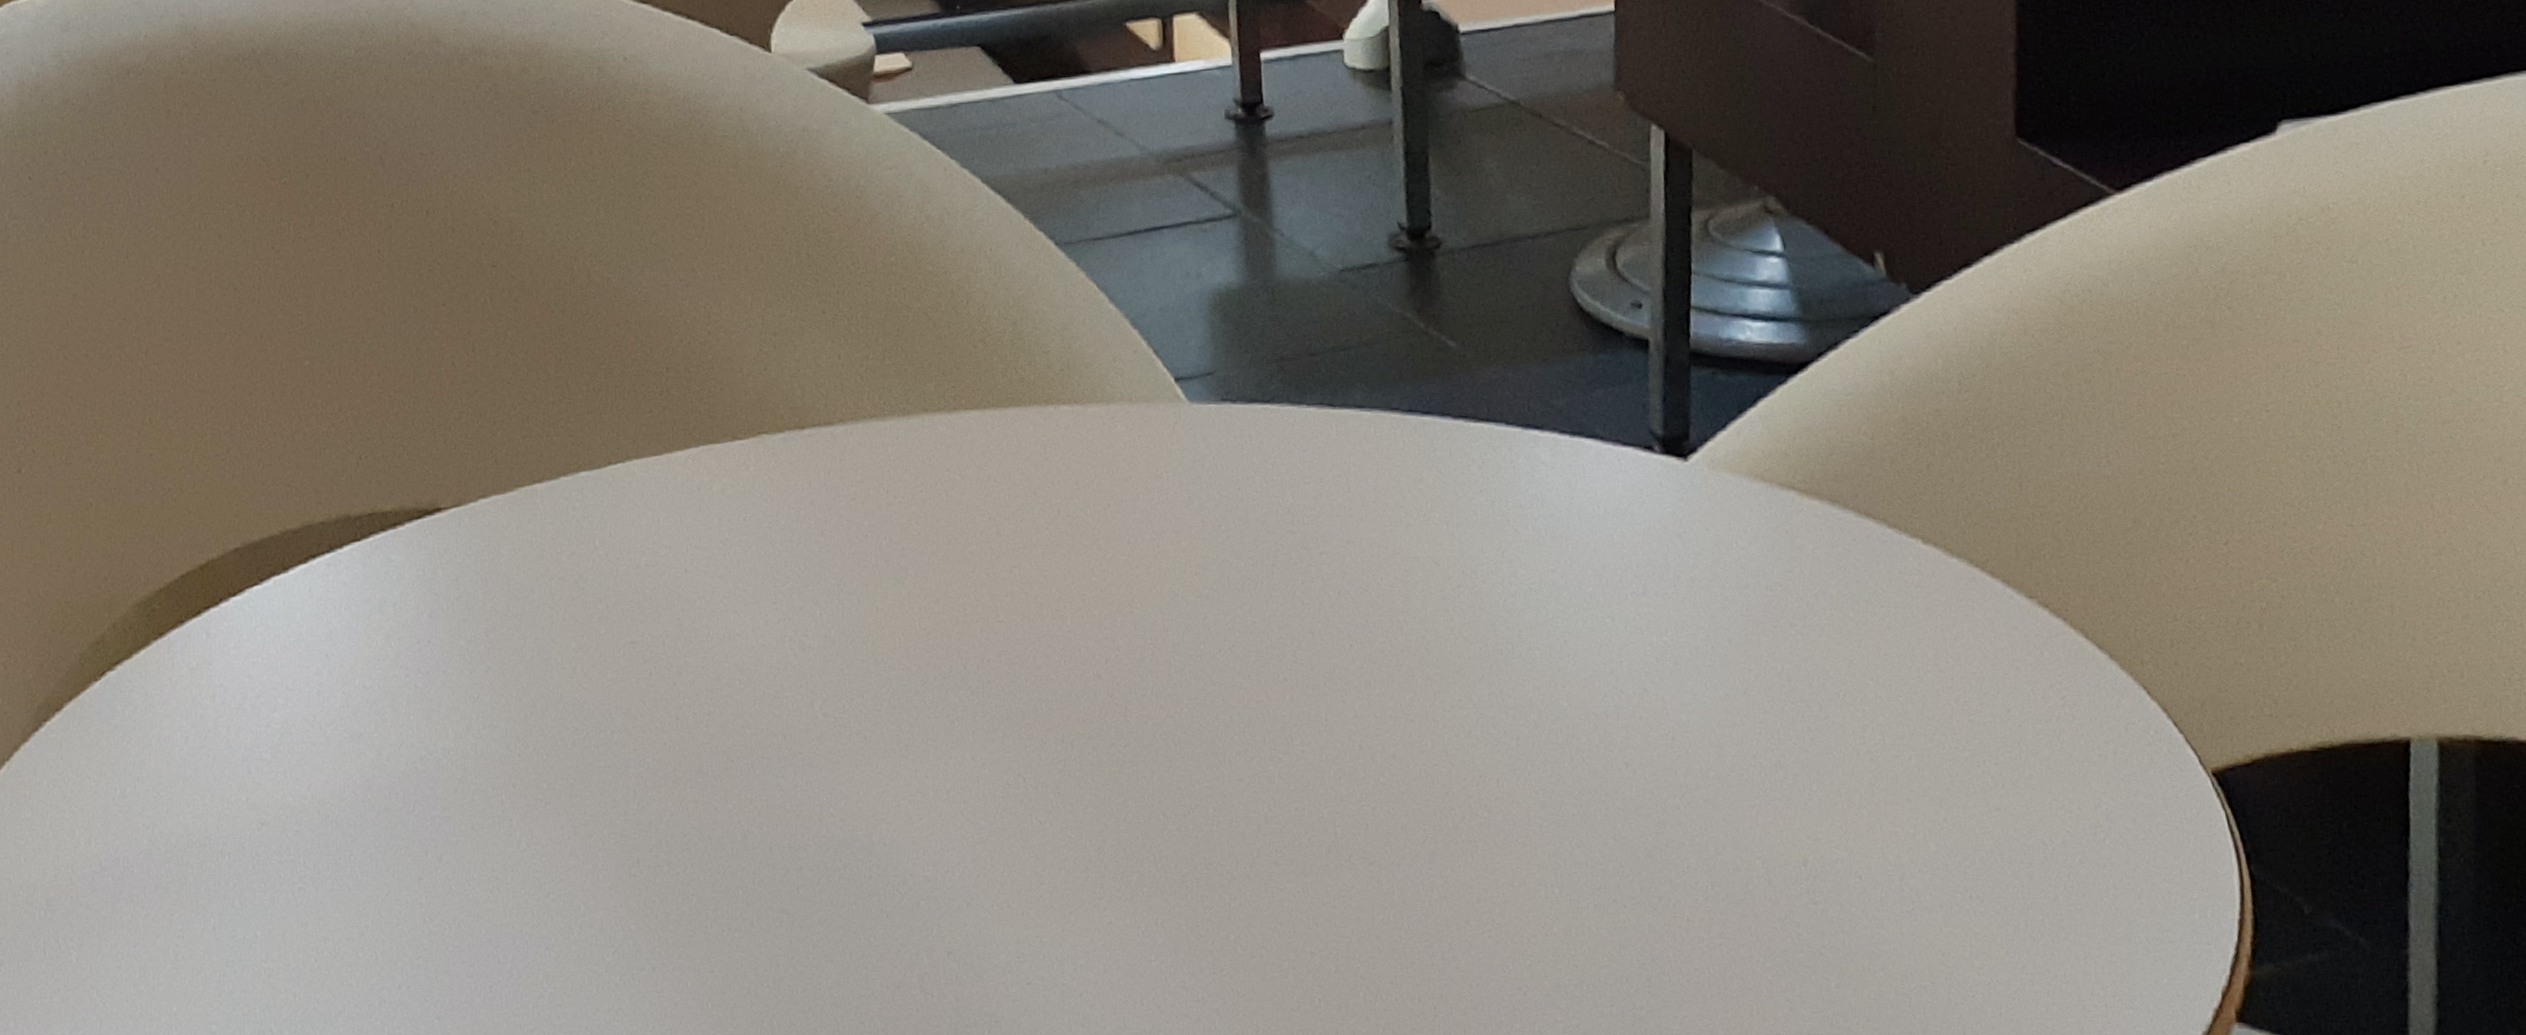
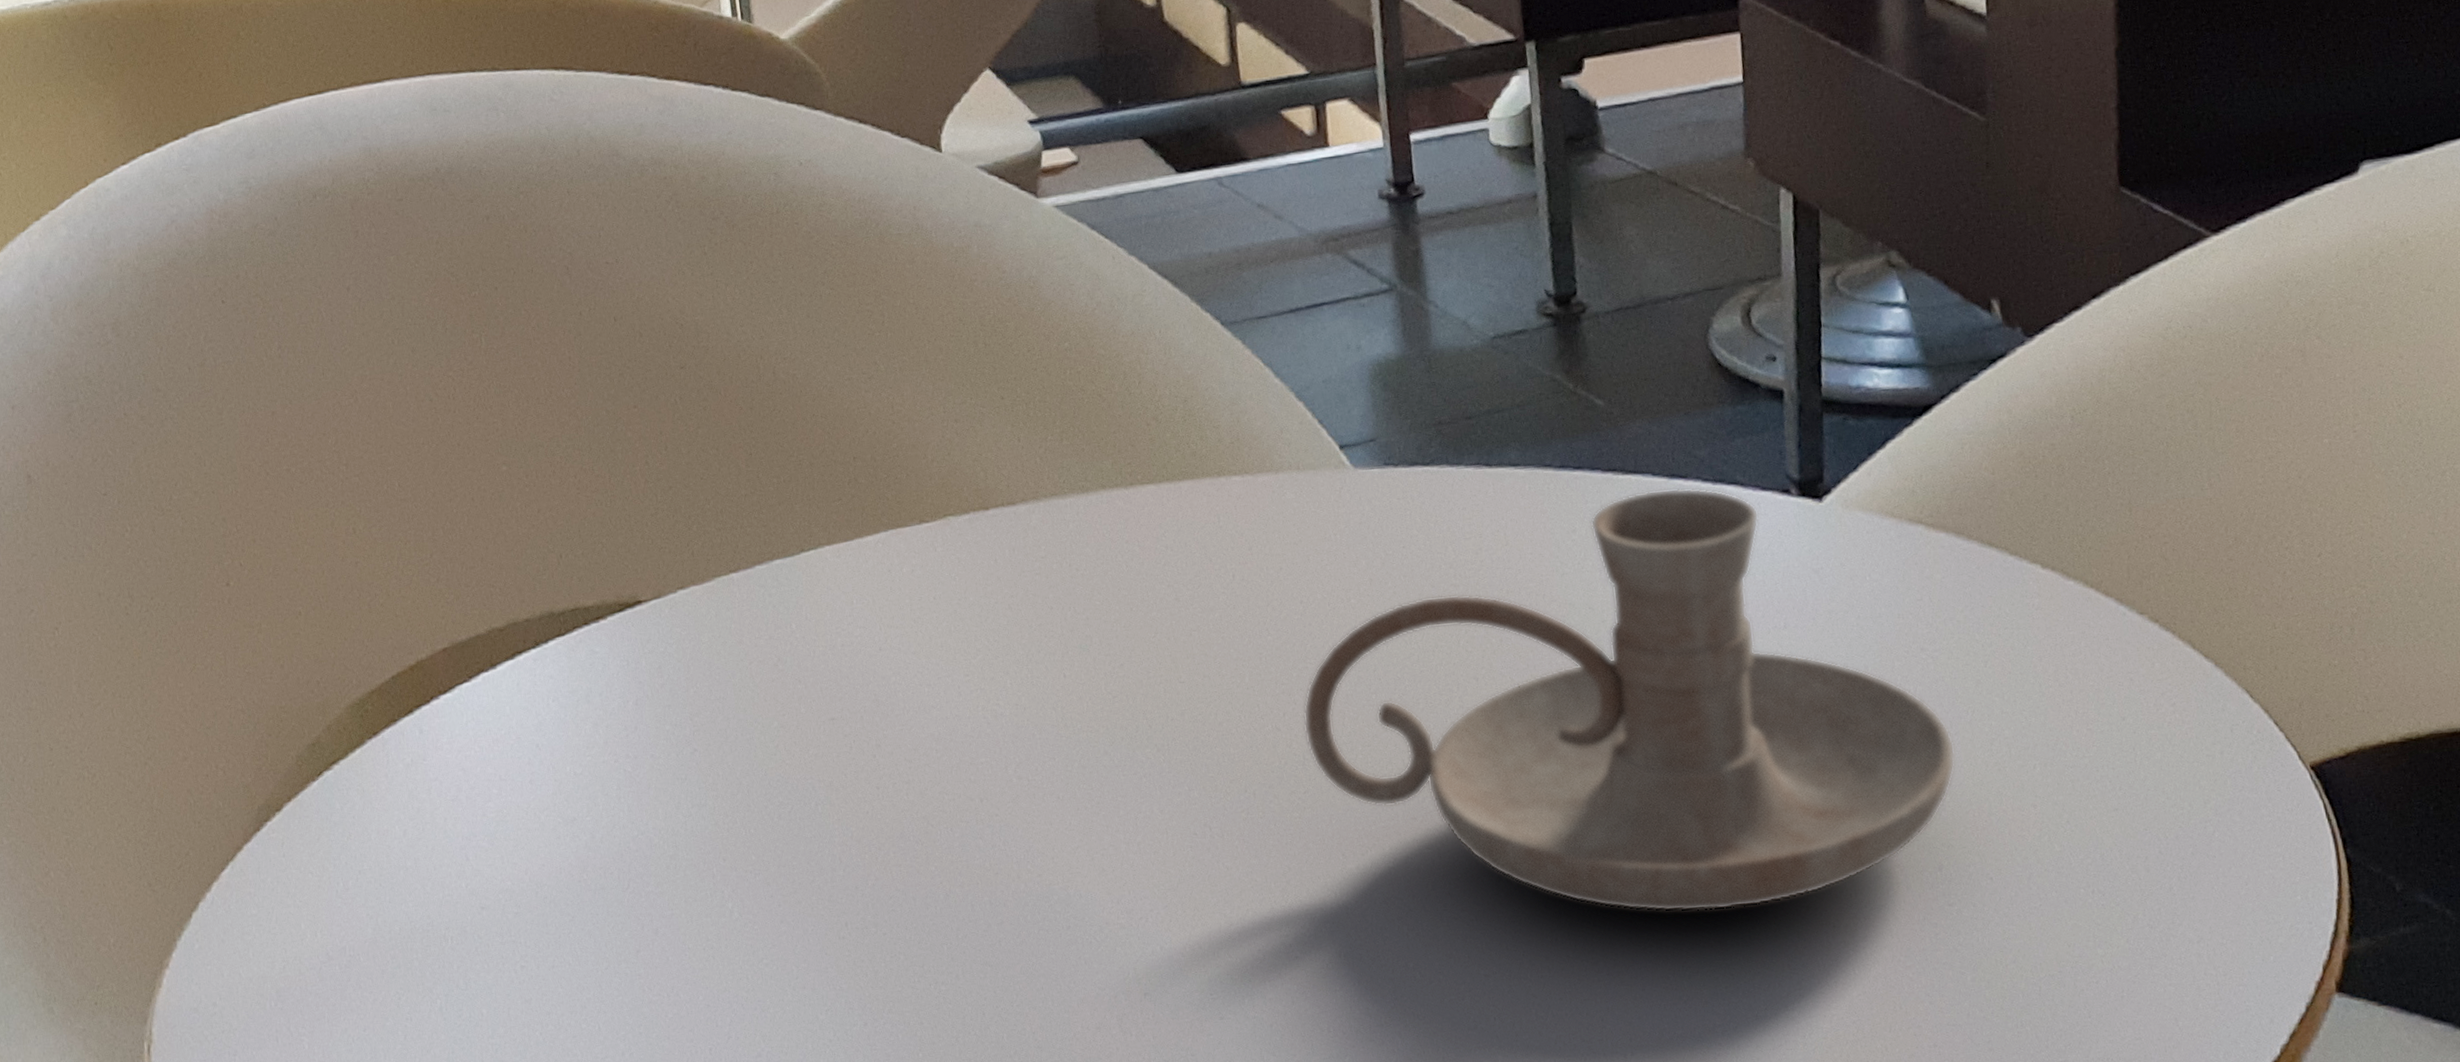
candle holder: none [1126,439,1825,896] -> present [1303,488,1956,912]

